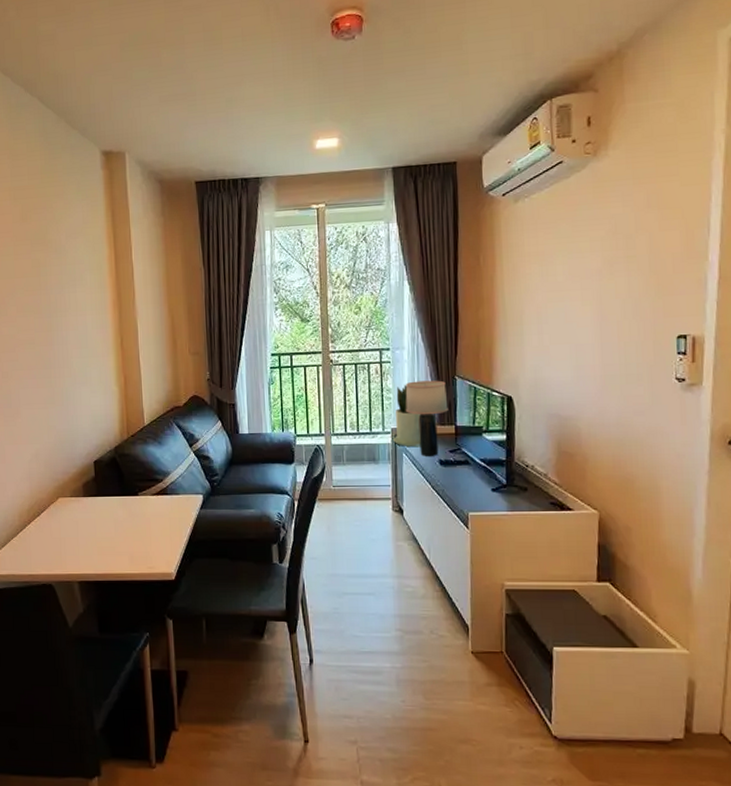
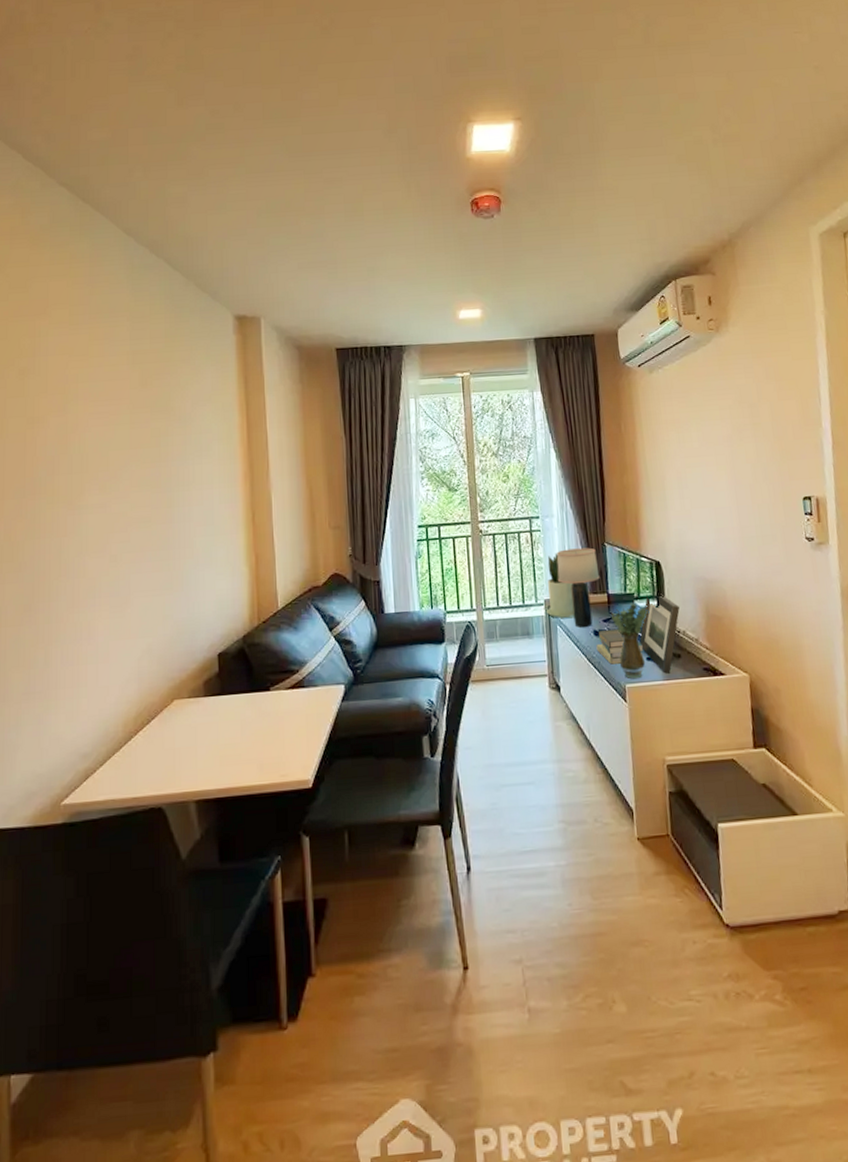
books: none [441,460,489,493] -> present [596,630,643,665]
vase: none [457,433,498,508] -> present [610,600,650,679]
picture frame: none [485,427,529,505] -> present [639,593,680,674]

